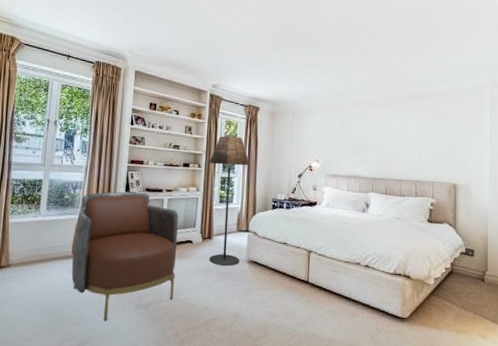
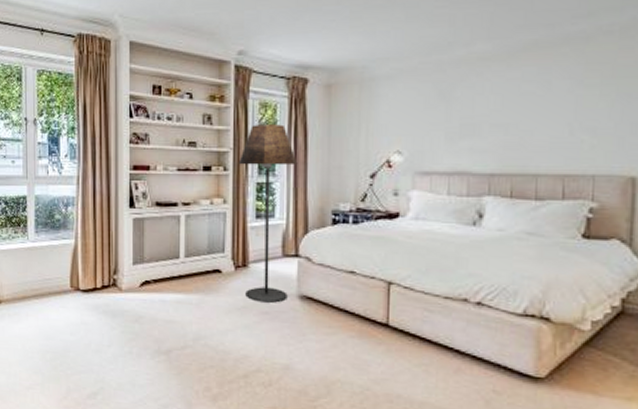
armchair: present [71,191,178,321] -> none [71,207,202,370]

